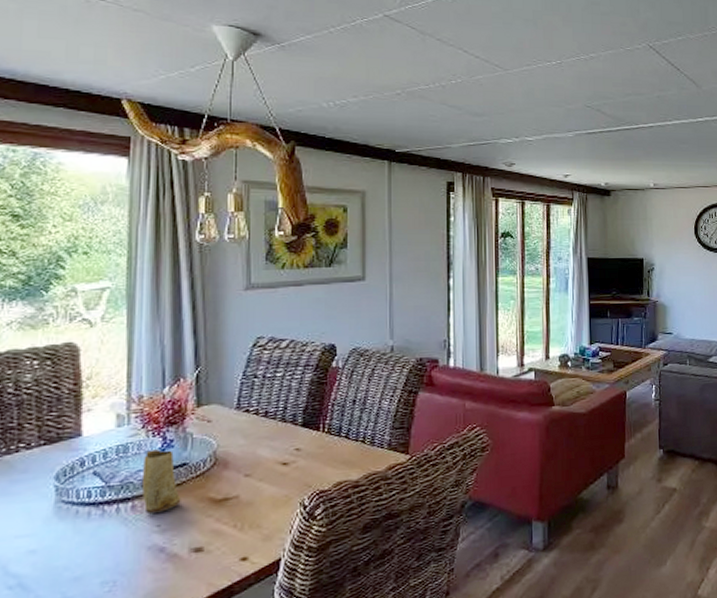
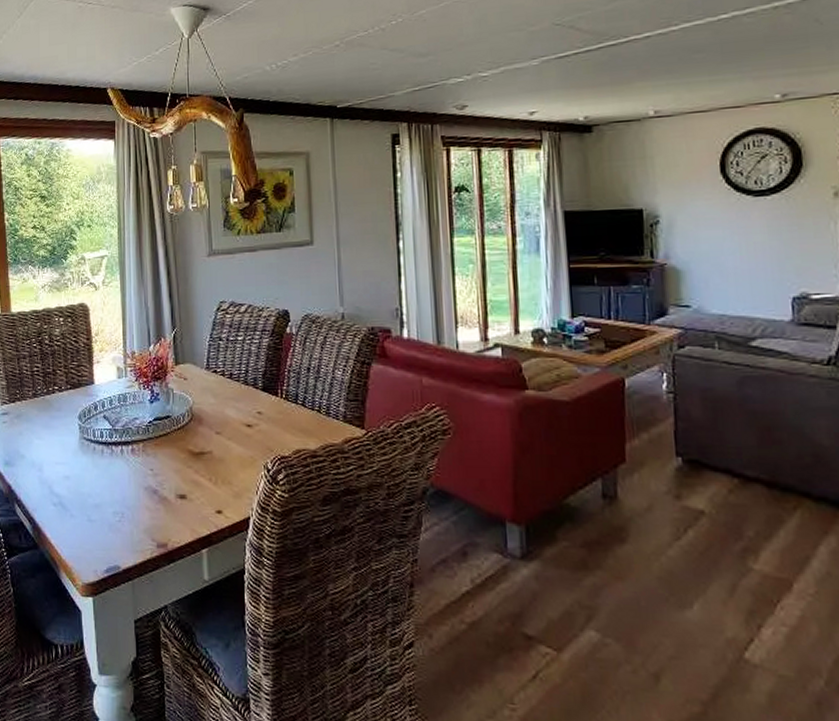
mug: present [141,449,181,514] -> none [137,401,167,458]

